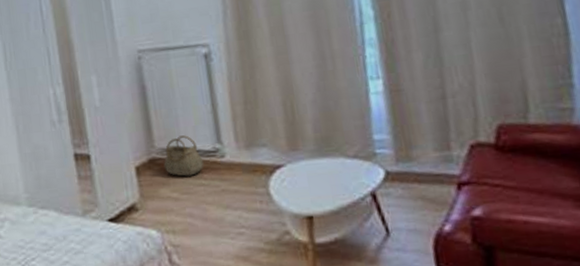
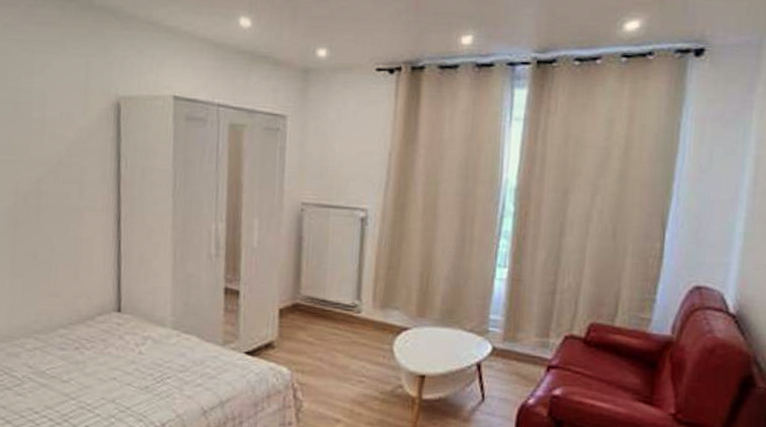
basket: present [164,135,204,177] -> none [305,287,341,325]

